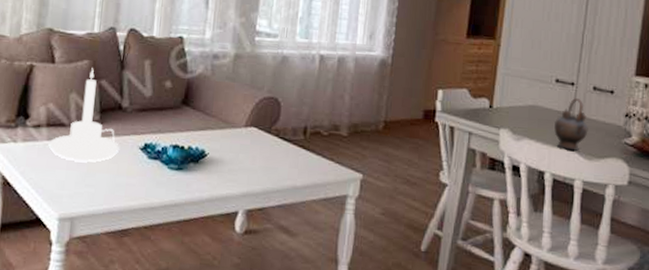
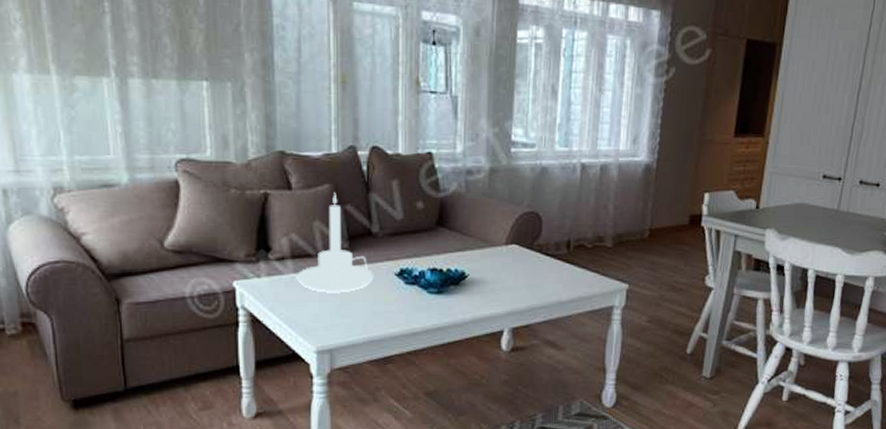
teapot: present [554,98,588,151] -> none [819,194,853,246]

